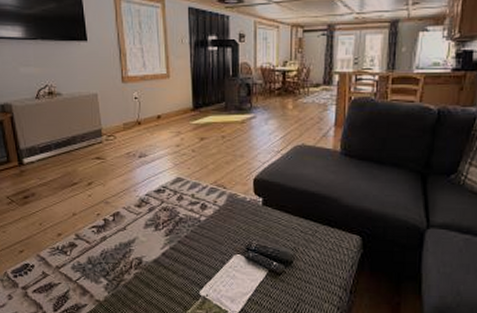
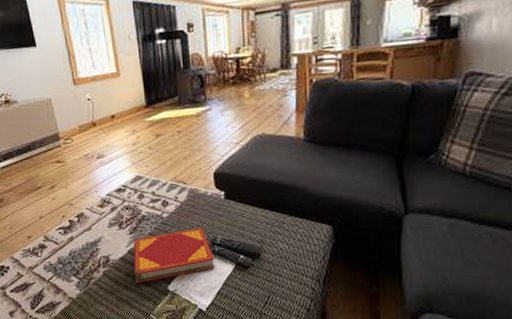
hardback book: none [166,233,249,288] -> present [133,228,216,284]

